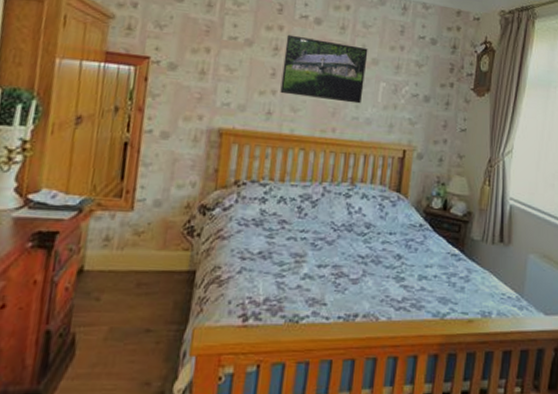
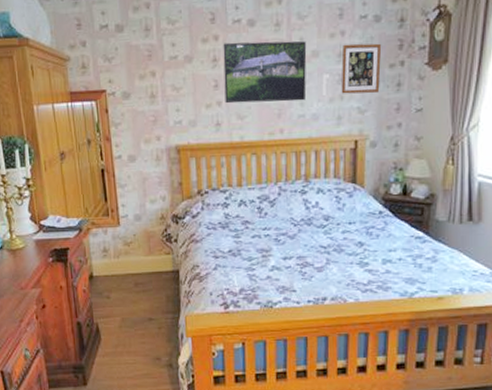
picture frame: none [395,58,436,108] -> present [341,43,382,94]

